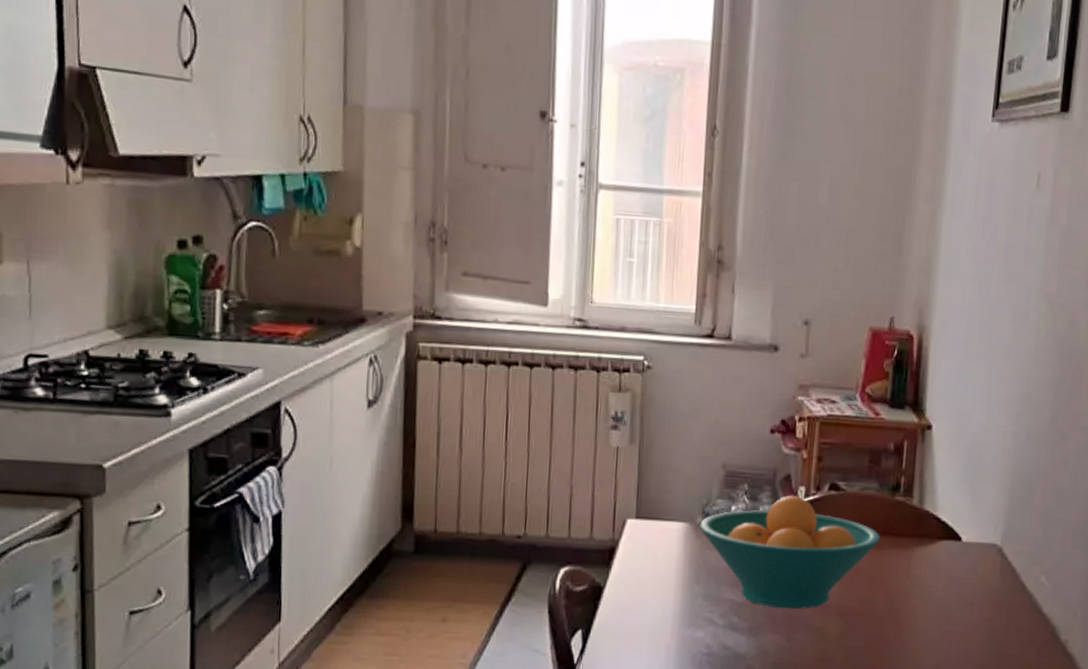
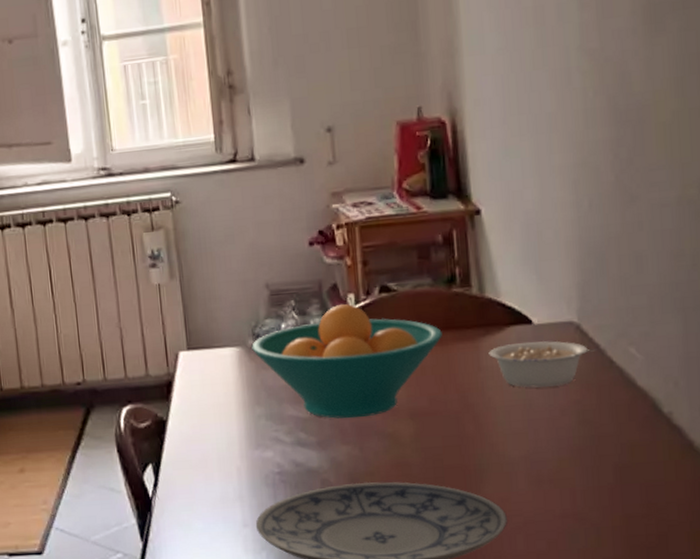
legume: none [918,557,1014,603] -> present [488,341,597,388]

